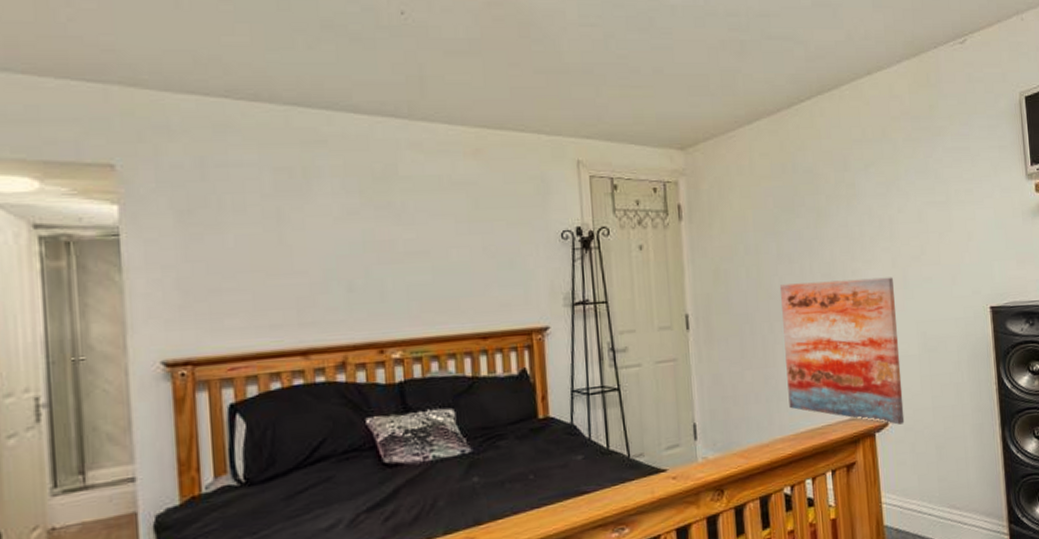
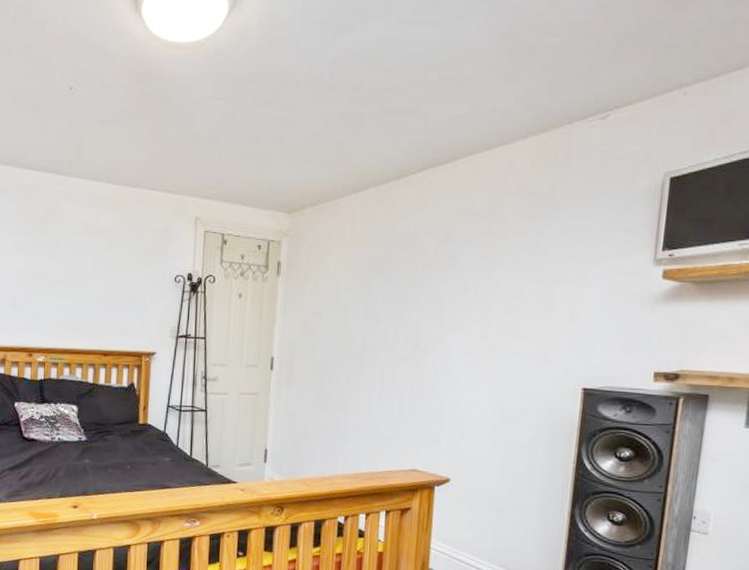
wall art: present [780,277,905,425] -> none [354,341,479,483]

